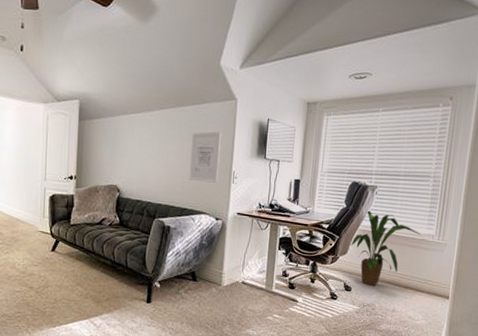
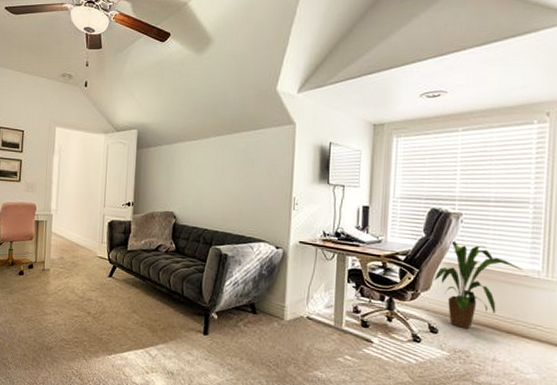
wall art: present [189,131,222,183] -> none [246,157,281,210]

